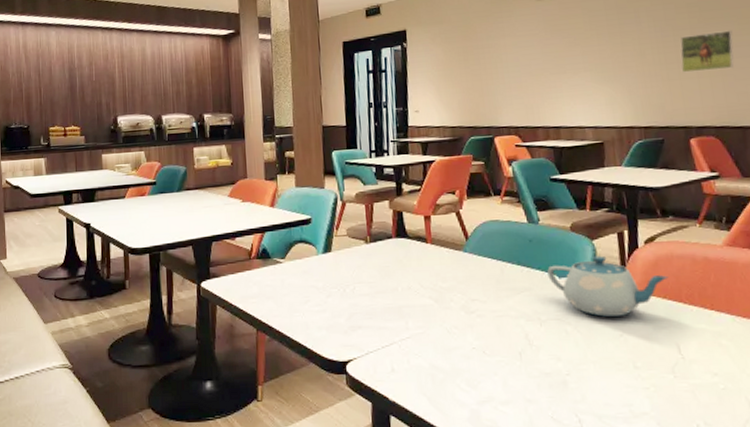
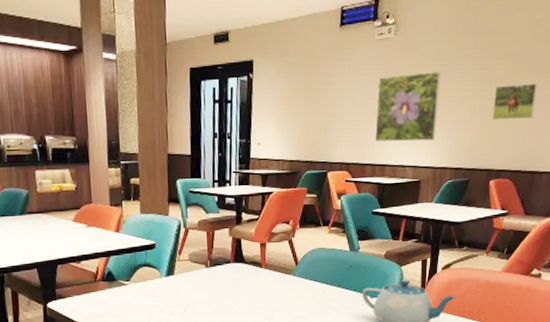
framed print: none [542,26,617,103] -> present [375,72,440,142]

